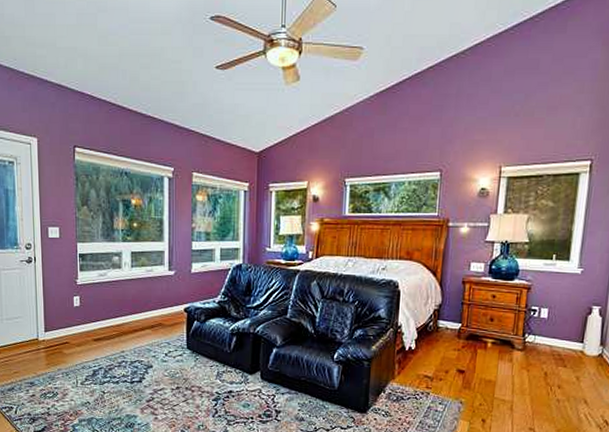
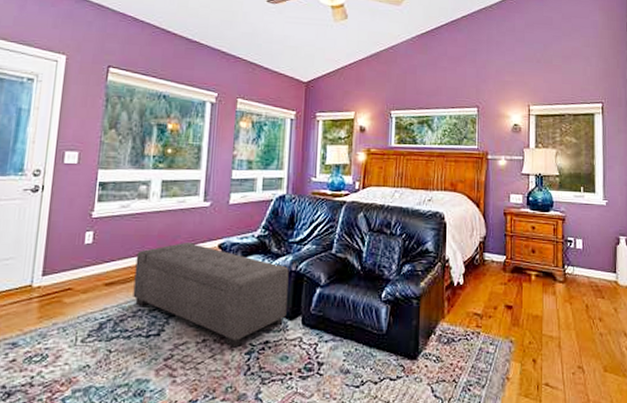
ottoman: none [116,306,248,395] -> present [133,243,289,348]

